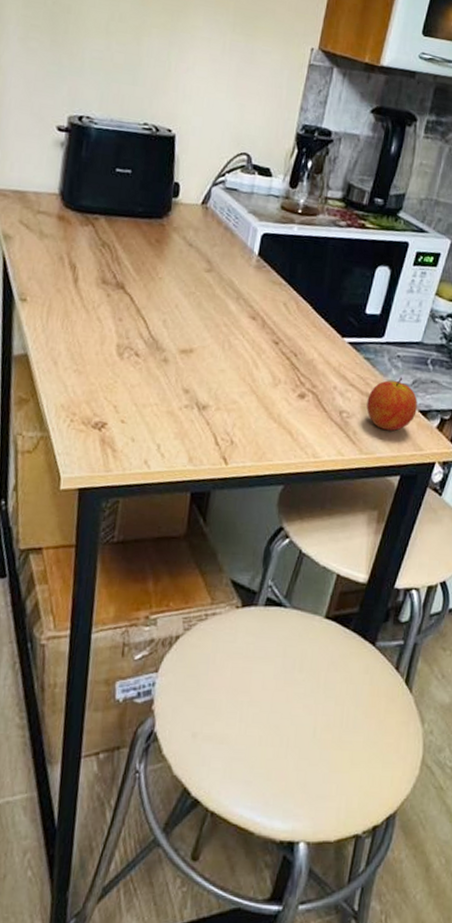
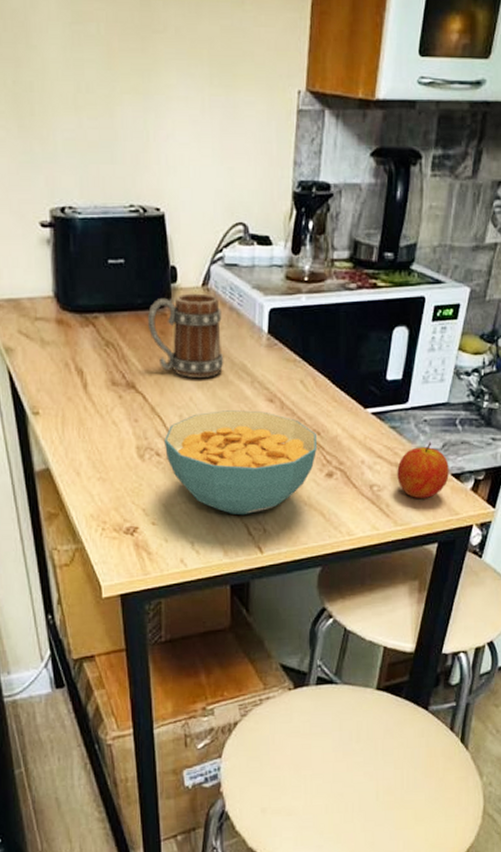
mug: none [144,208,217,289] -> present [147,293,224,377]
cereal bowl: none [144,321,294,425] -> present [163,410,318,516]

